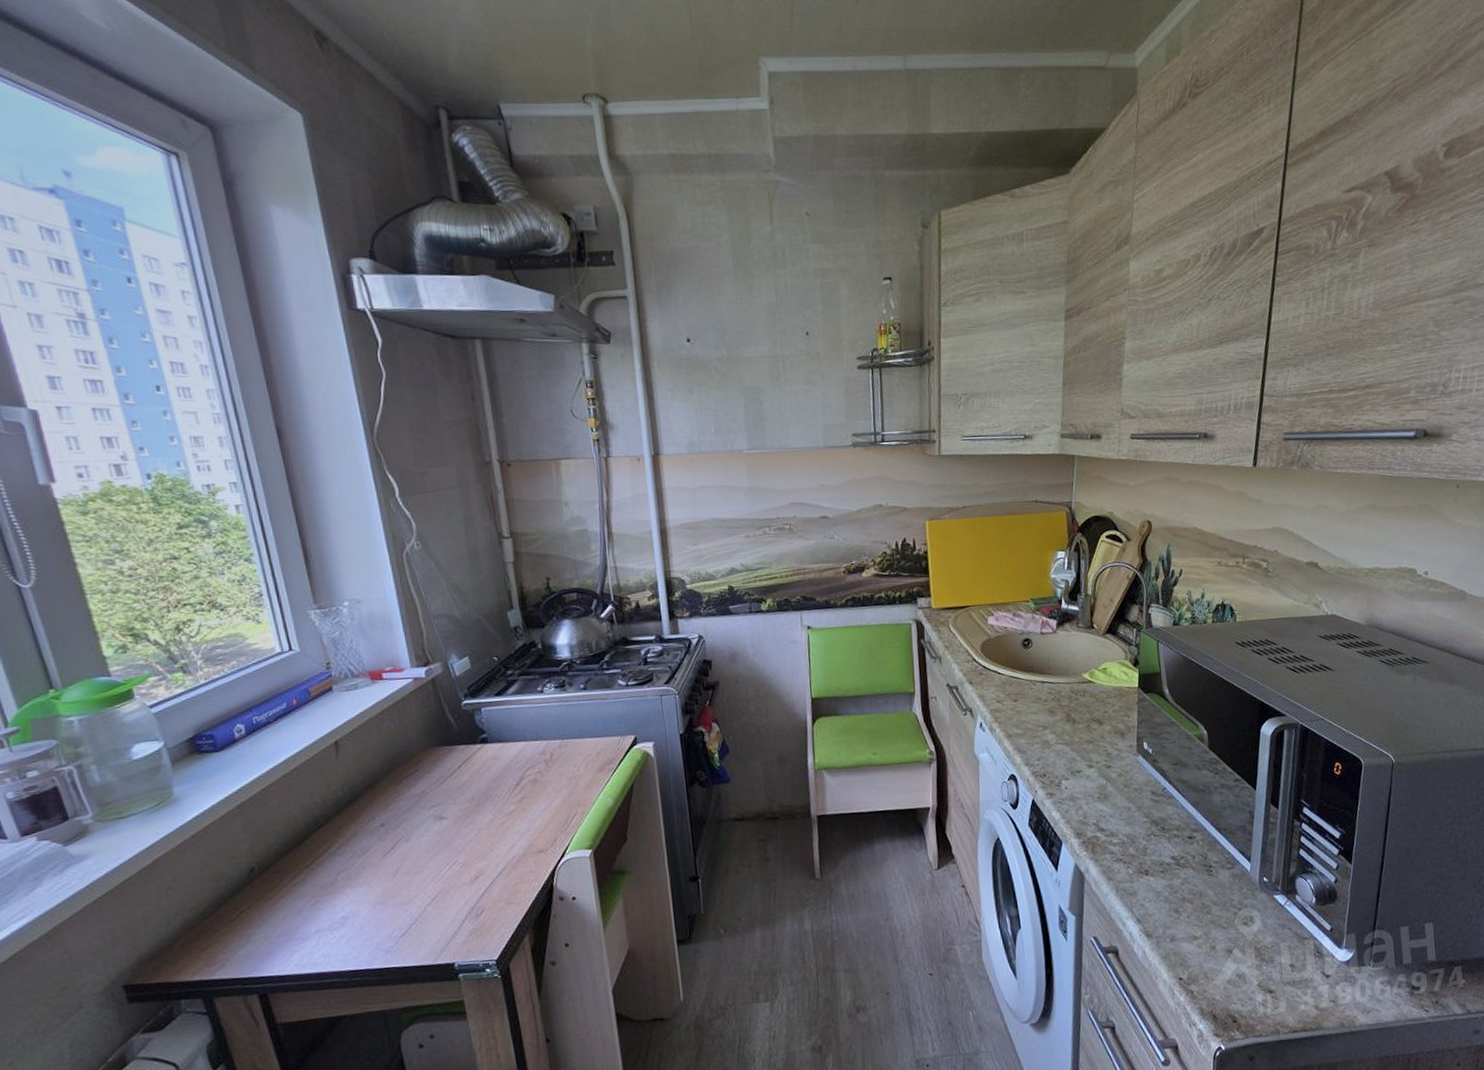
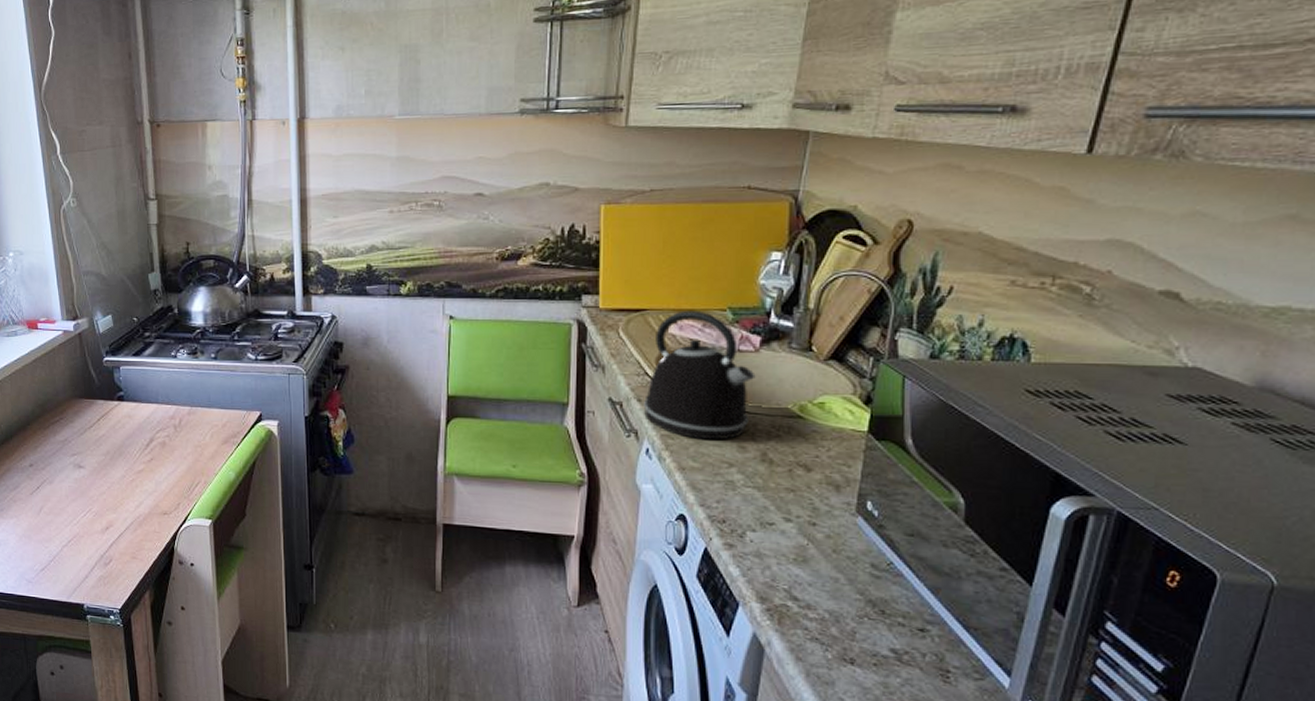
kettle: none [974,603,1056,710] -> present [643,310,756,441]

